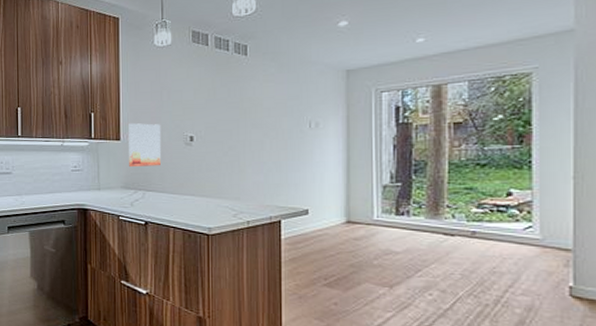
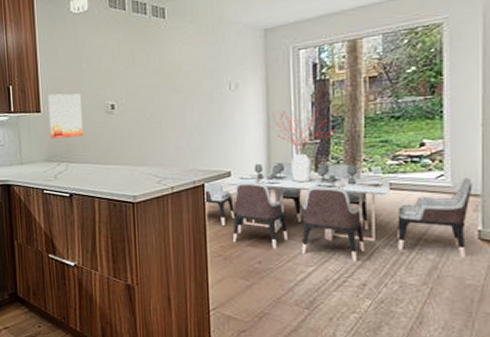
dining table: none [268,142,563,314] -> present [192,100,473,262]

